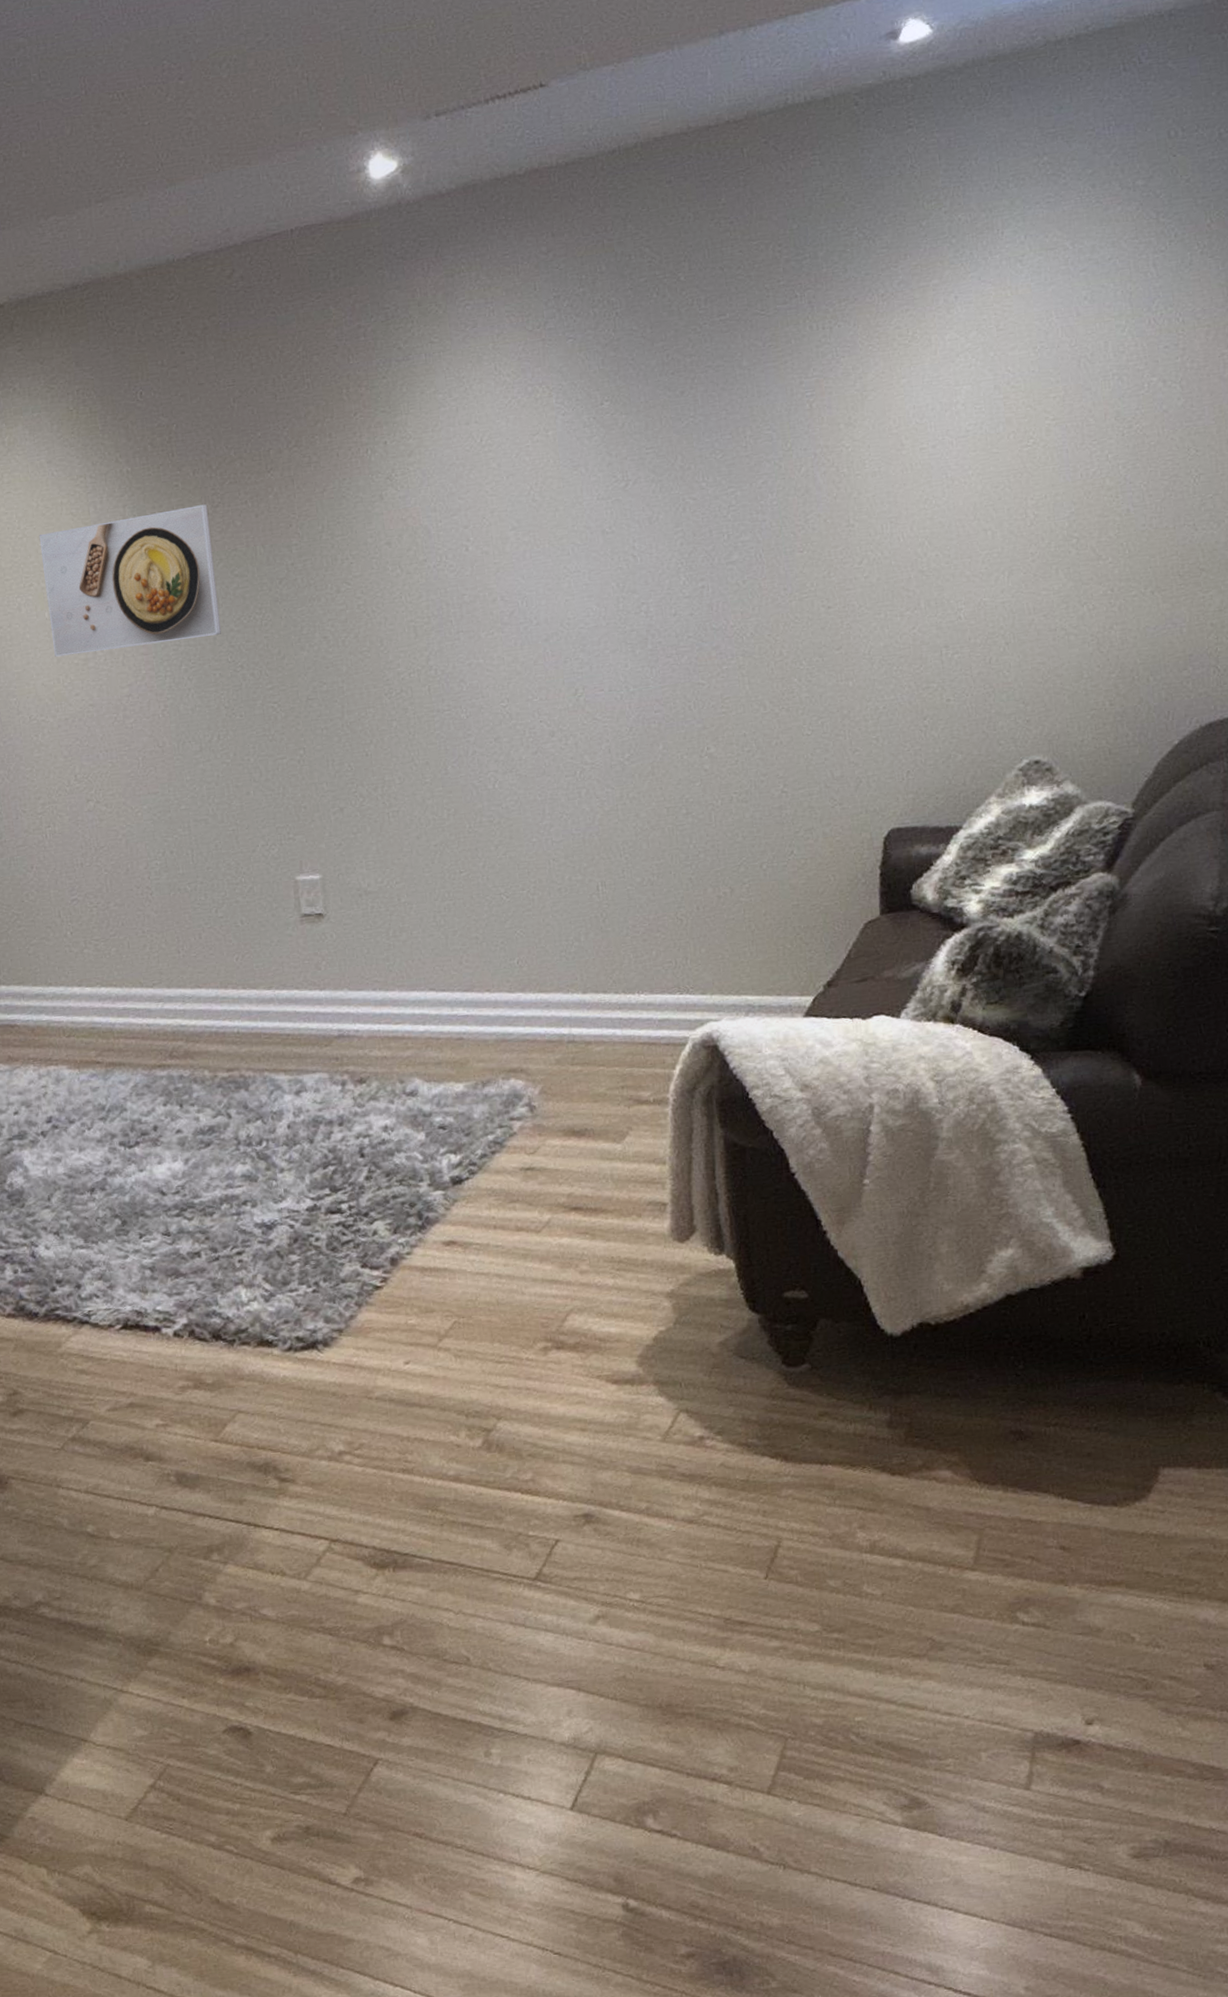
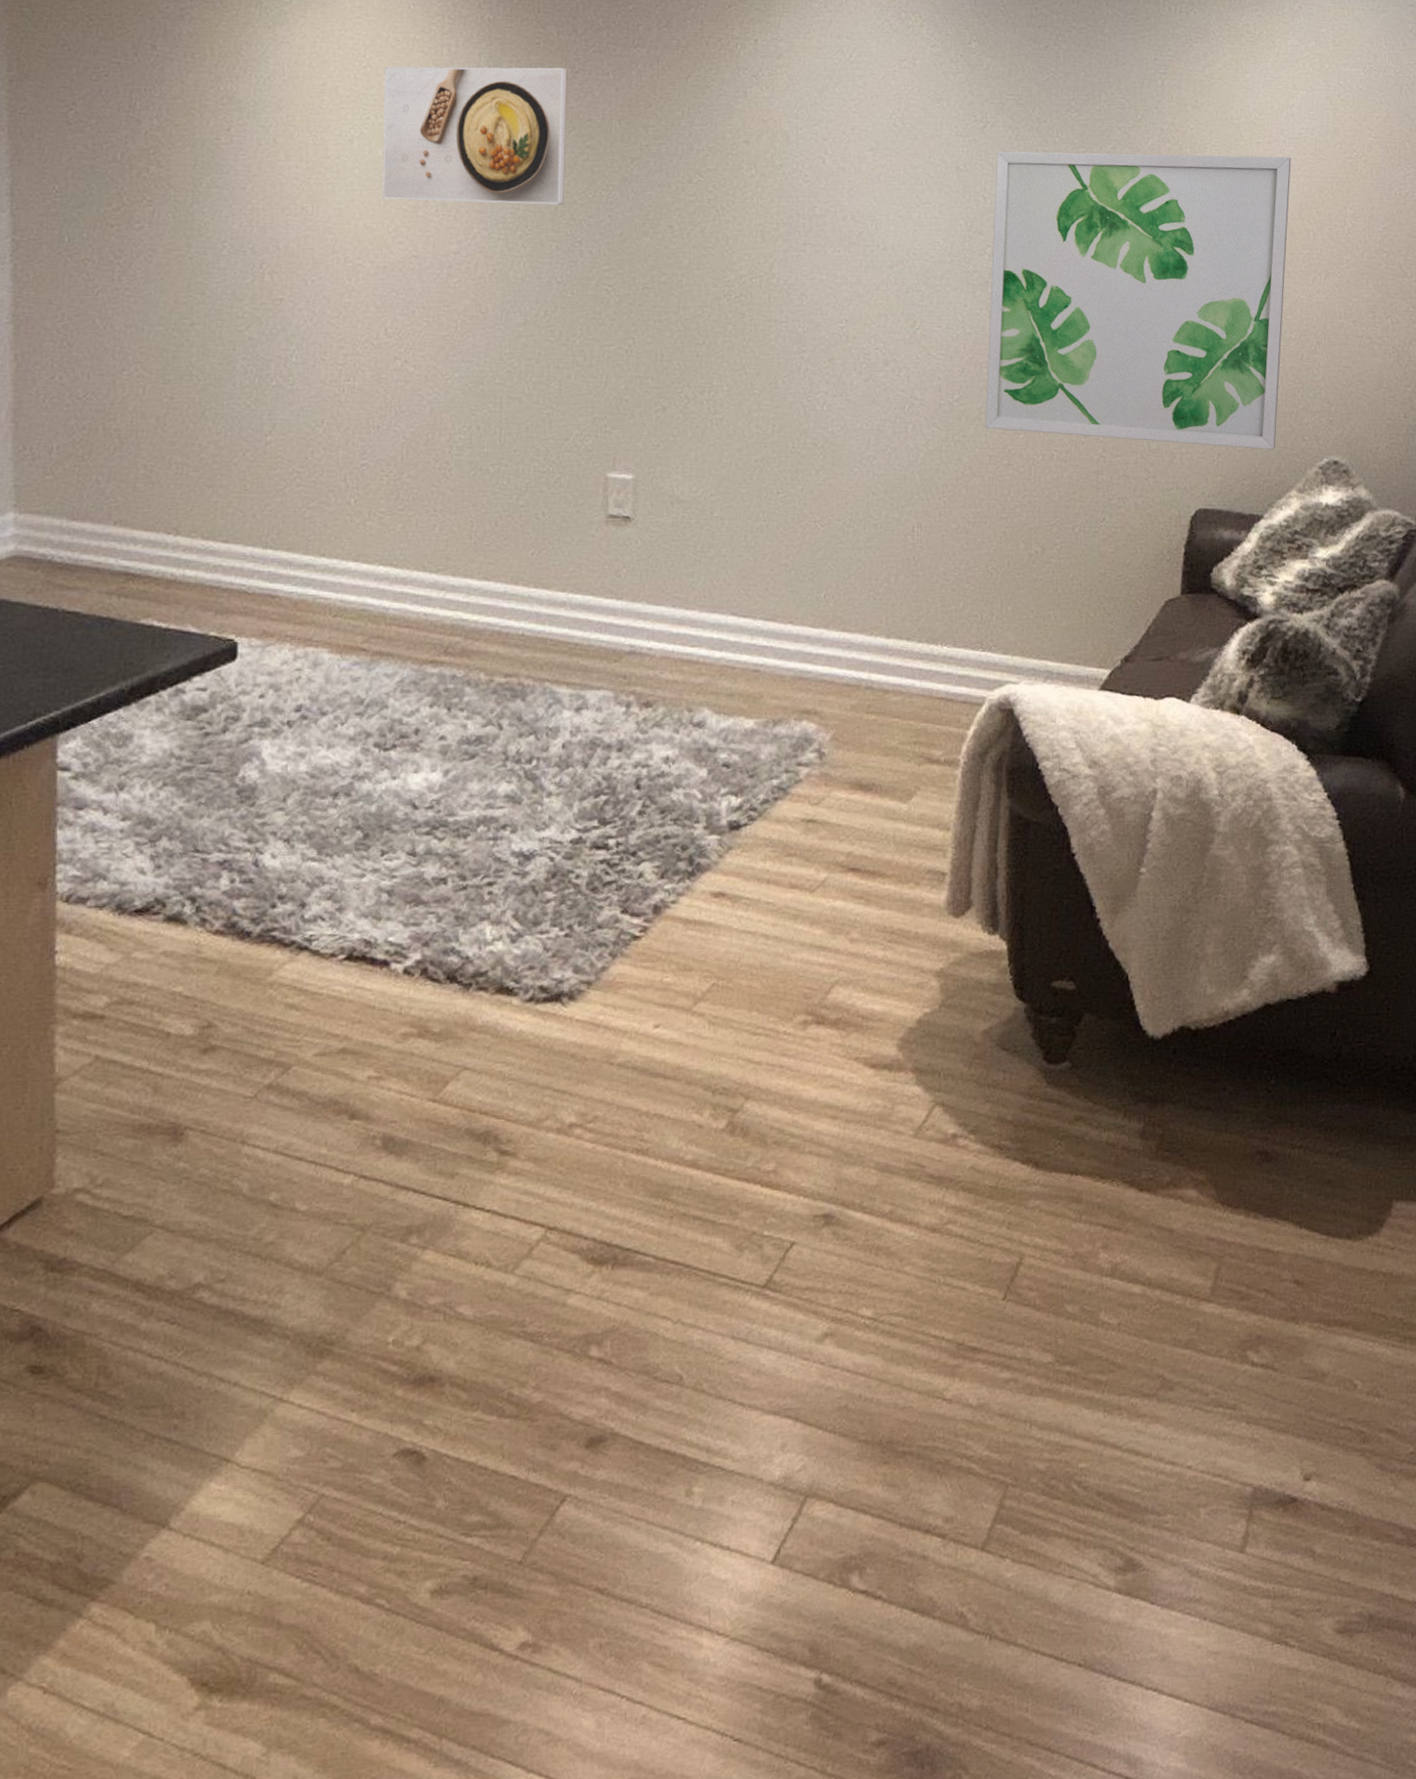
wall art: none [641,457,969,782] -> present [985,151,1291,450]

